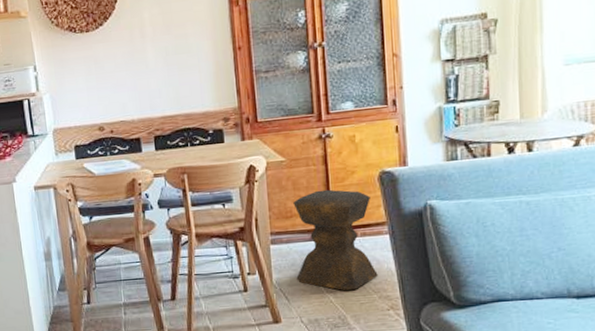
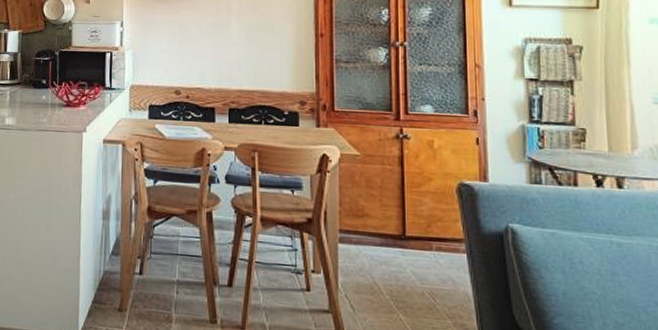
stool: present [293,189,378,290] -> none [364,192,453,310]

